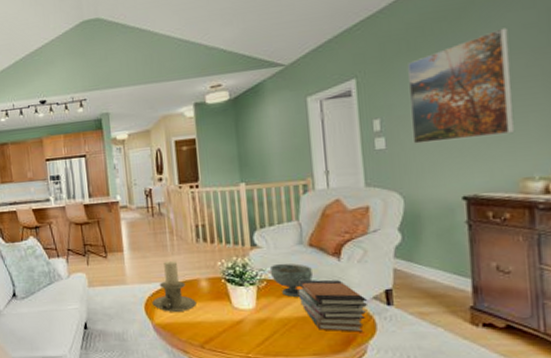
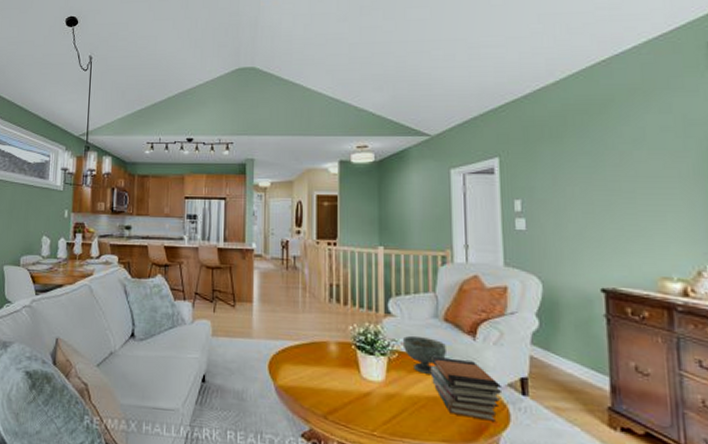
candle holder: present [152,260,196,312] -> none [277,317,323,376]
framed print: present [408,27,515,144] -> none [550,128,653,231]

